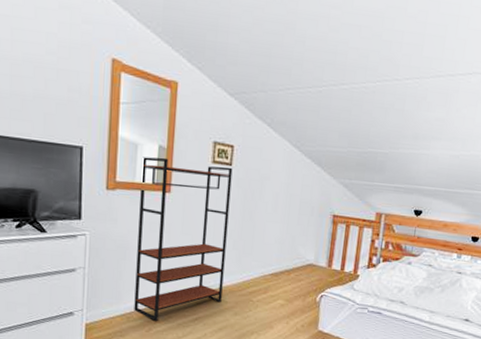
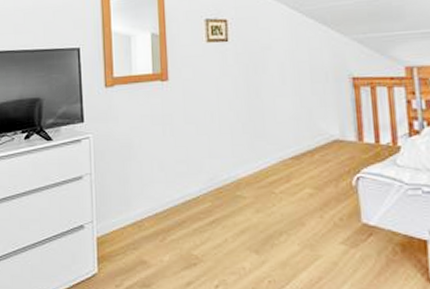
bookshelf: present [134,156,233,321] -> none [137,43,239,228]

